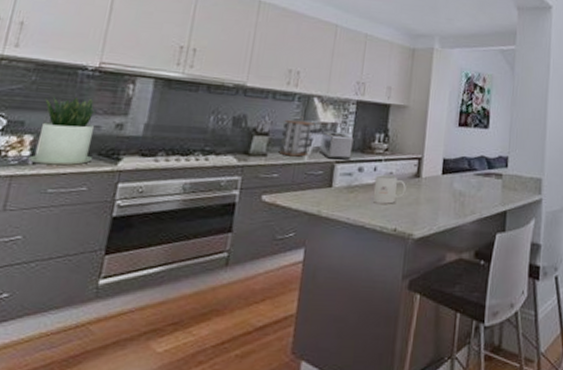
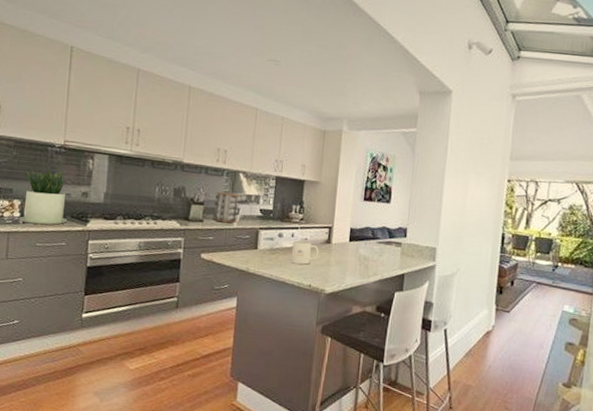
toaster: present [319,132,354,160] -> none [246,202,274,227]

